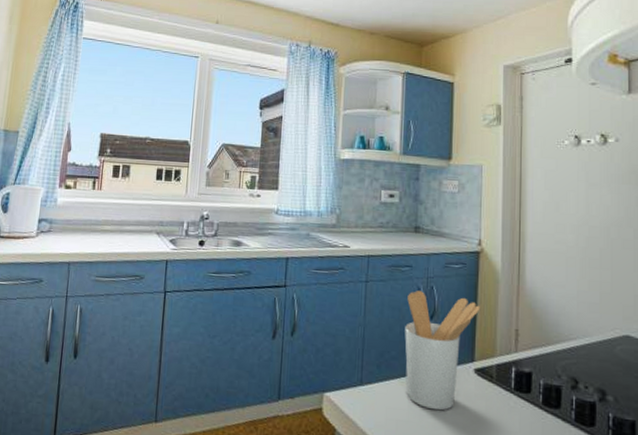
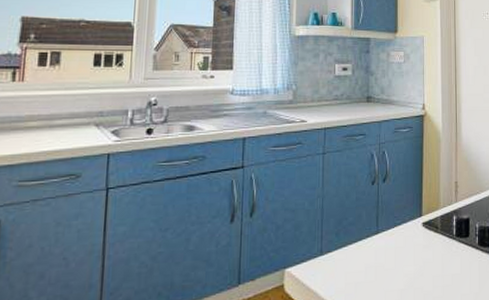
utensil holder: present [404,291,481,411] -> none [360,157,426,267]

